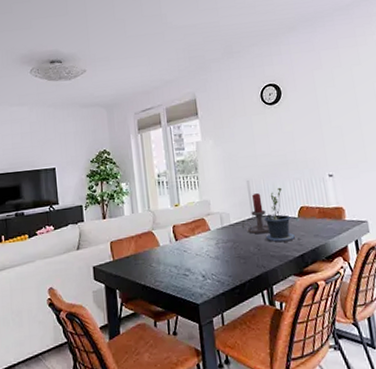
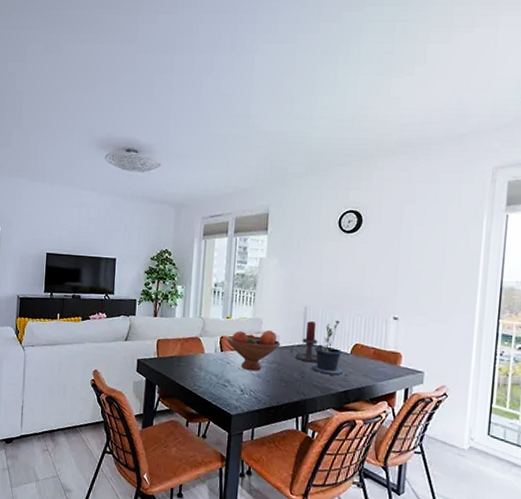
fruit bowl: none [178,209,232,255] -> present [226,329,281,371]

